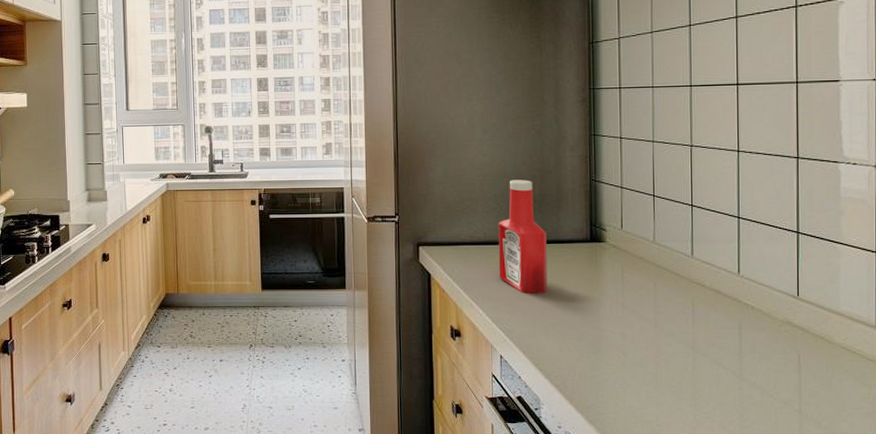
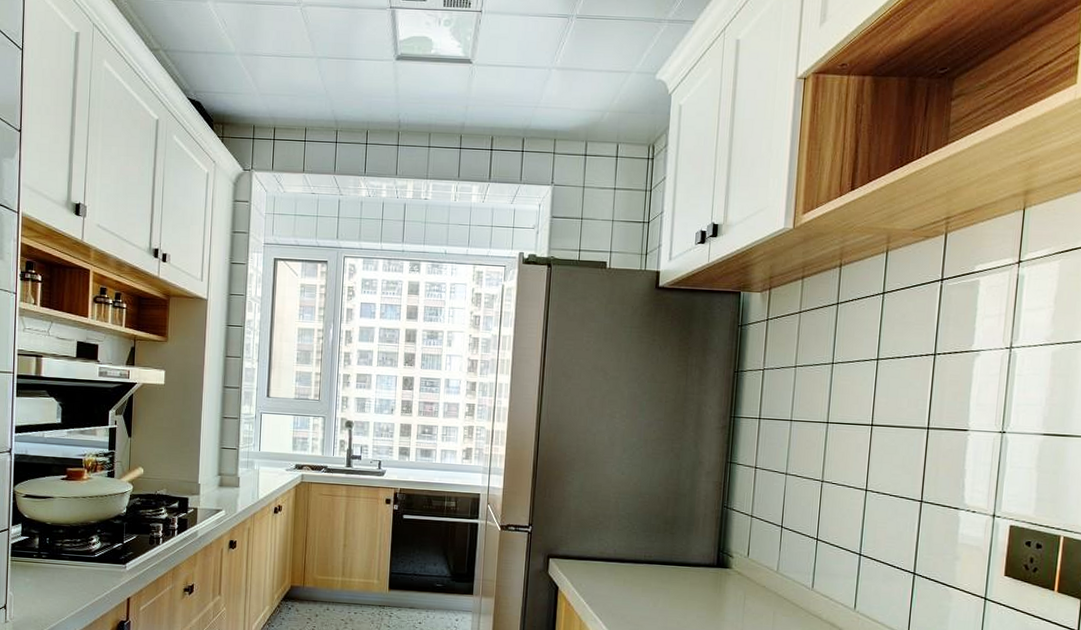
ketchup bottle: present [498,180,548,294] -> none [625,500,675,615]

